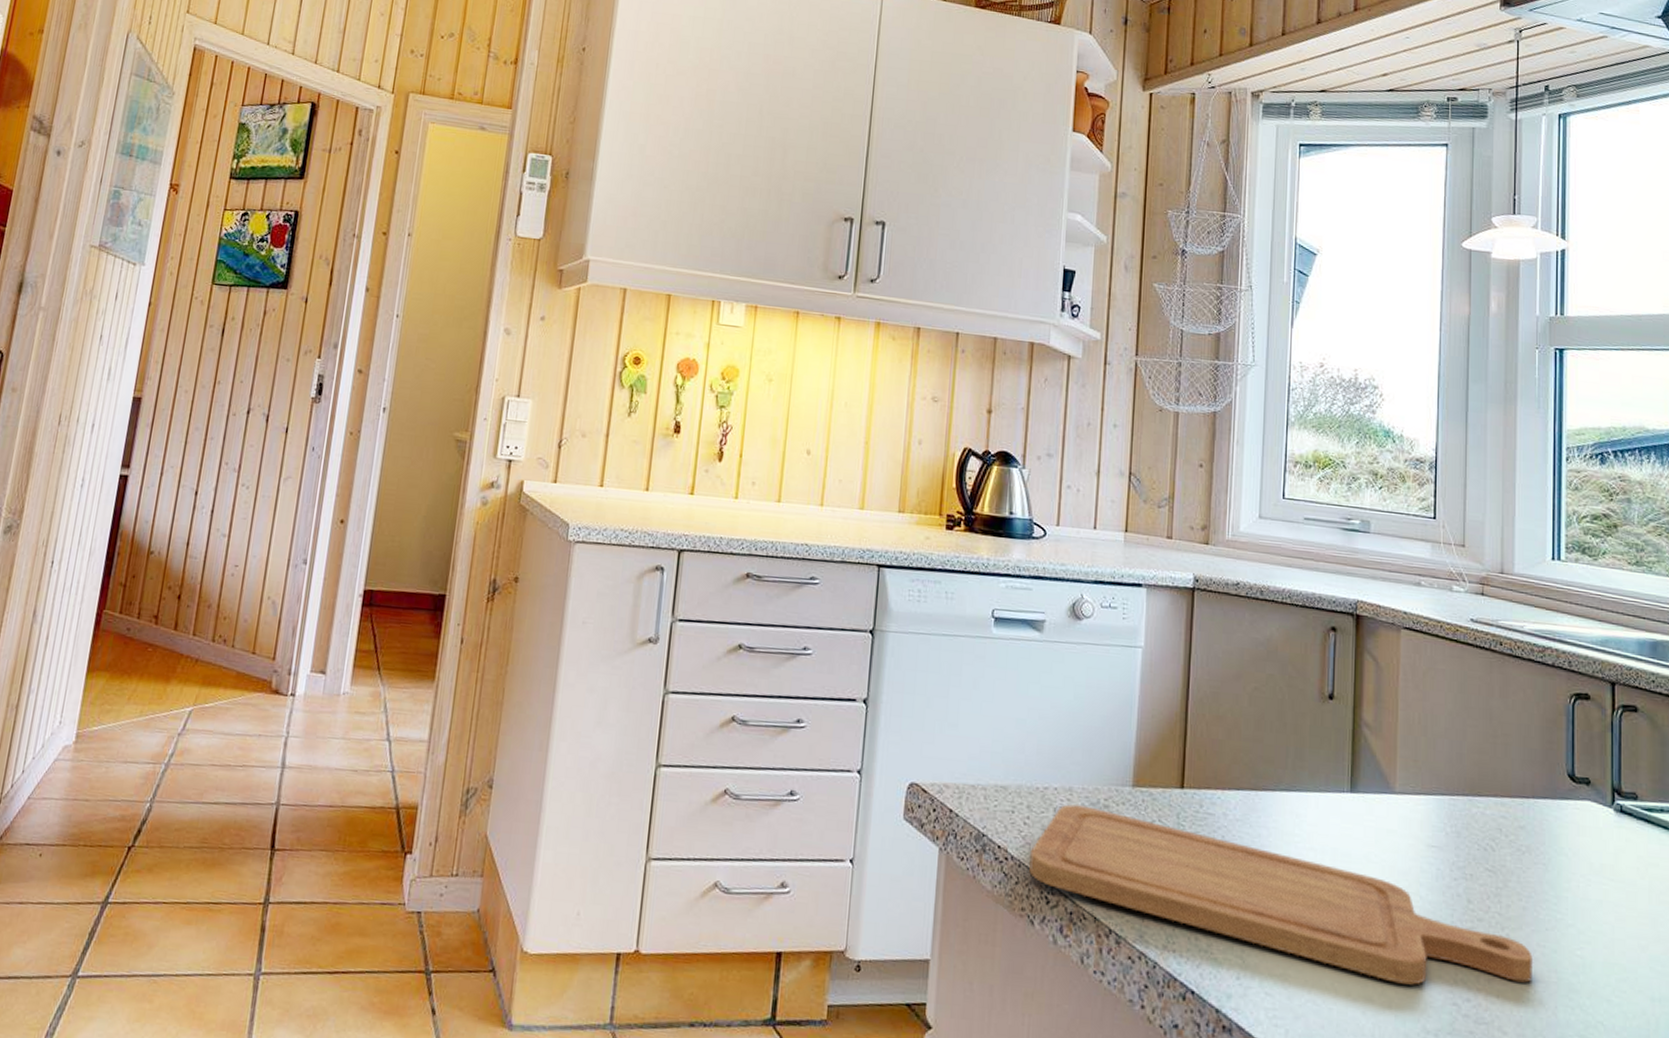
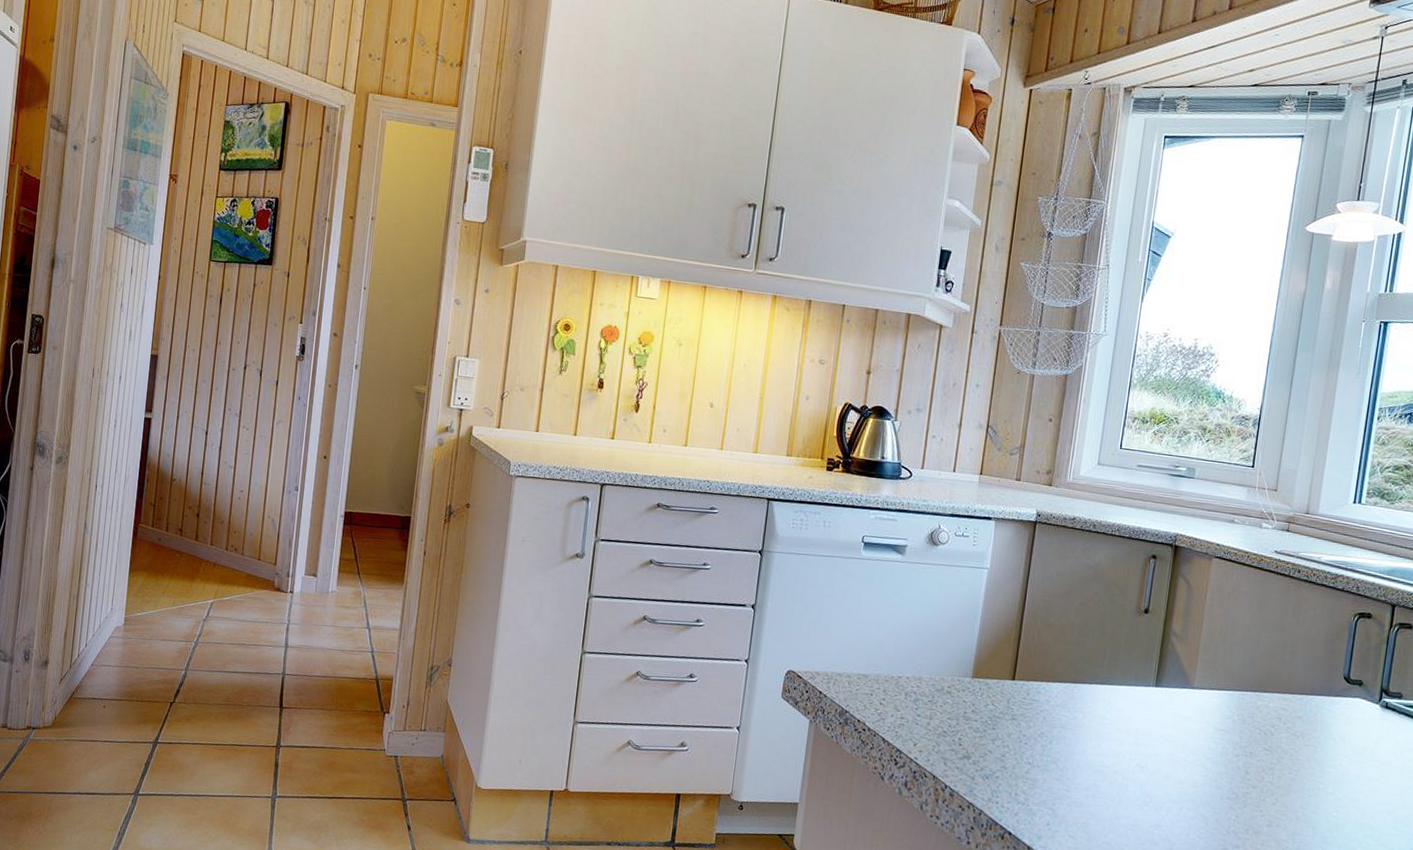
chopping board: present [1029,803,1534,985] -> none [882,689,1296,835]

